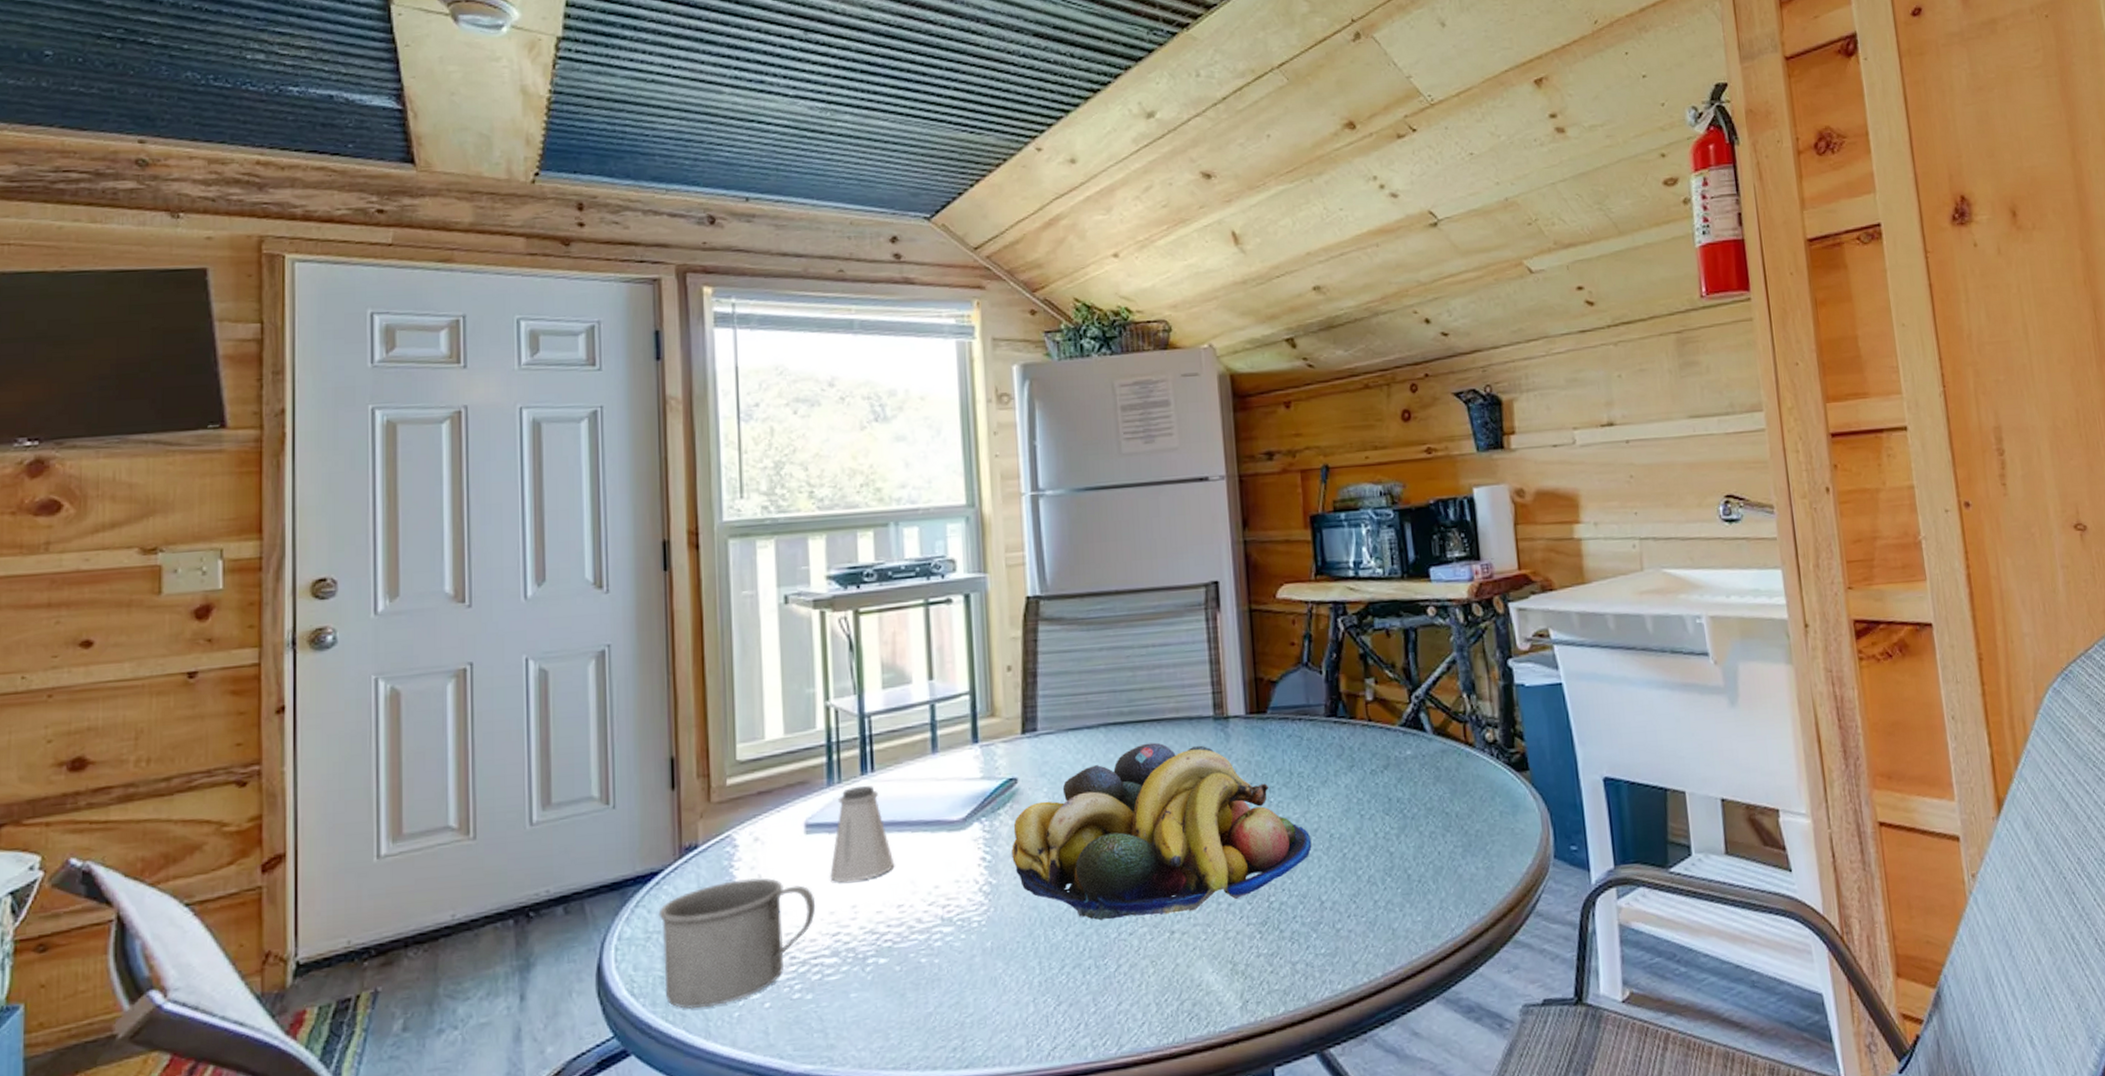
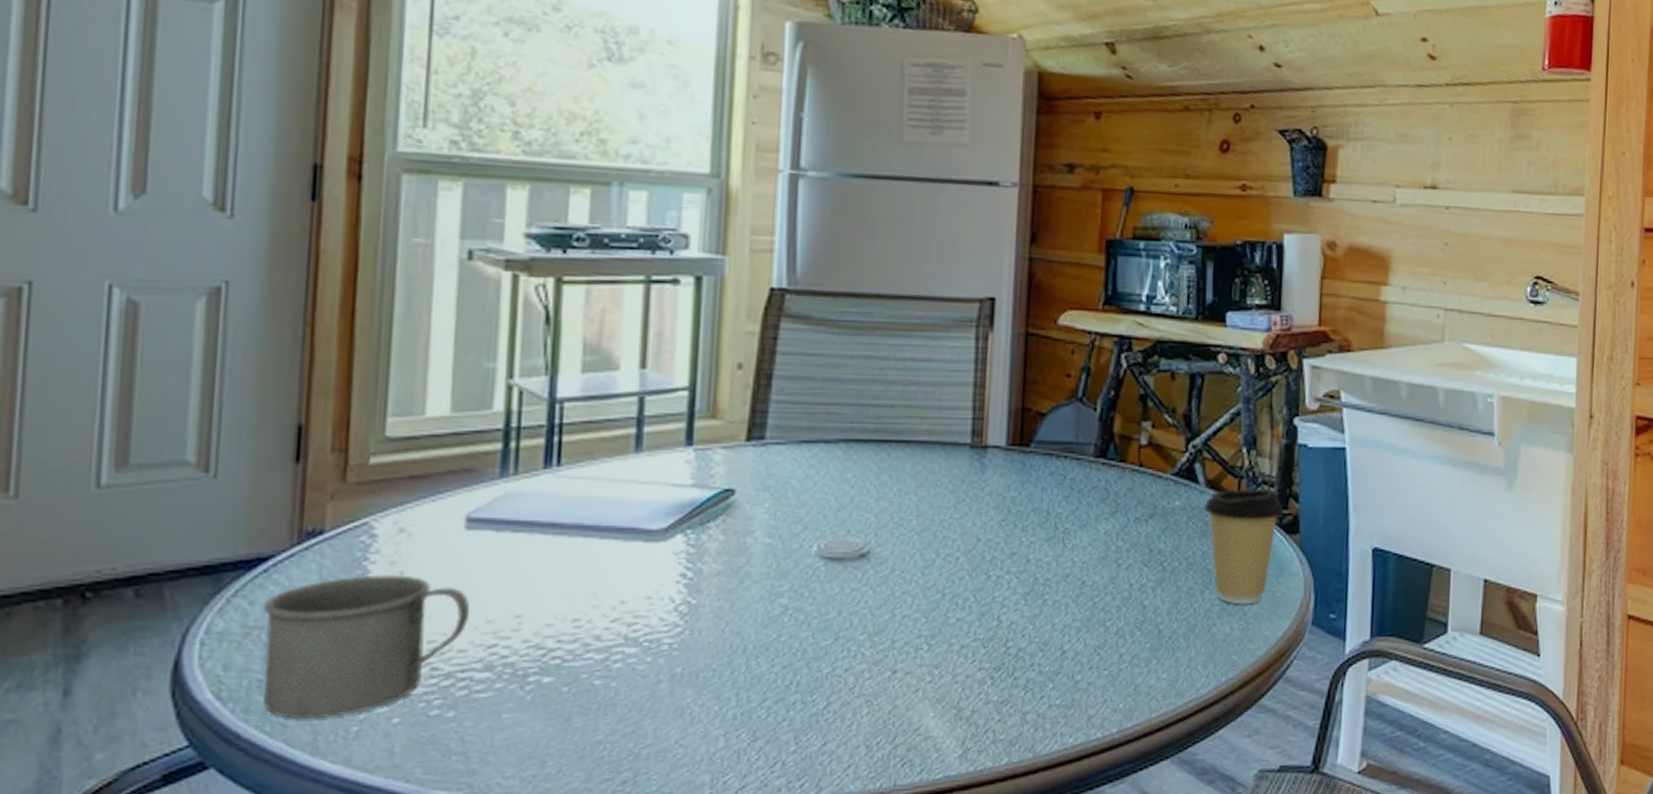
saltshaker: present [830,786,895,883] -> none [492,480,575,588]
fruit bowl: present [1012,742,1312,921] -> none [718,465,1061,653]
coffee cup: none [1434,730,1510,845] -> present [1204,489,1283,605]

